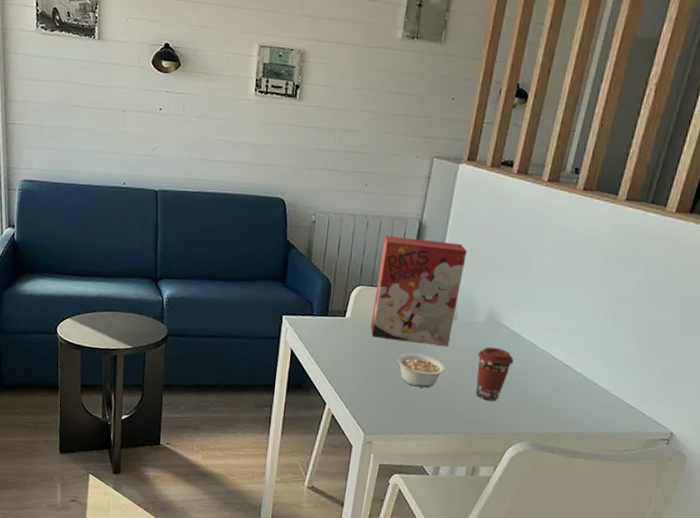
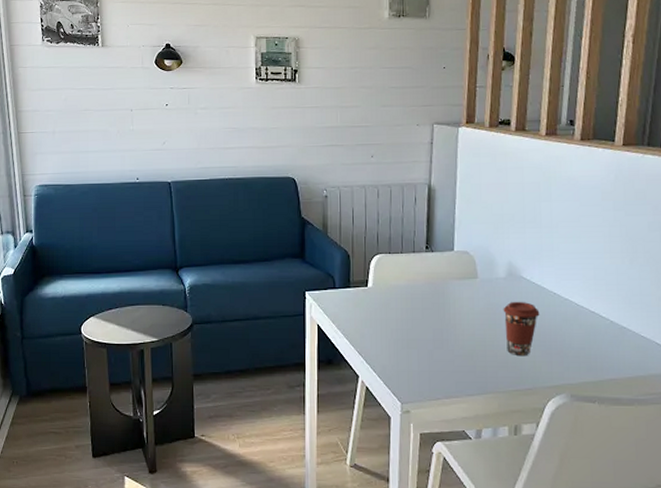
cereal box: present [370,236,467,346] -> none [393,202,478,305]
legume: present [397,352,446,388] -> none [424,315,474,350]

